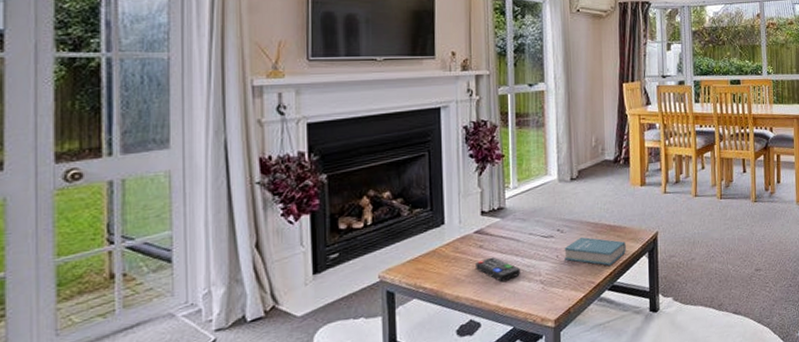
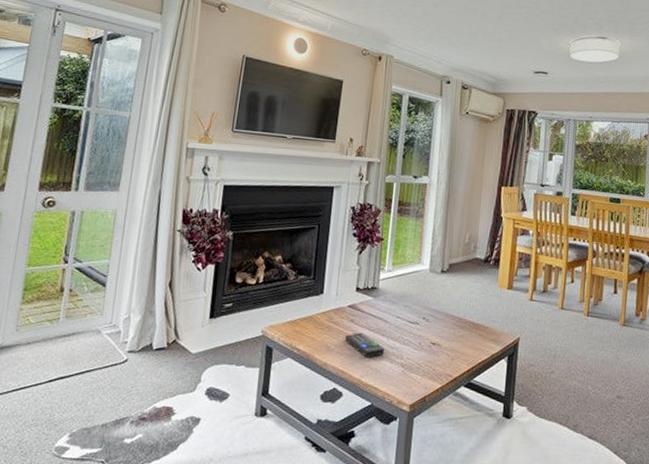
book: present [564,236,626,266] -> none [426,328,487,362]

